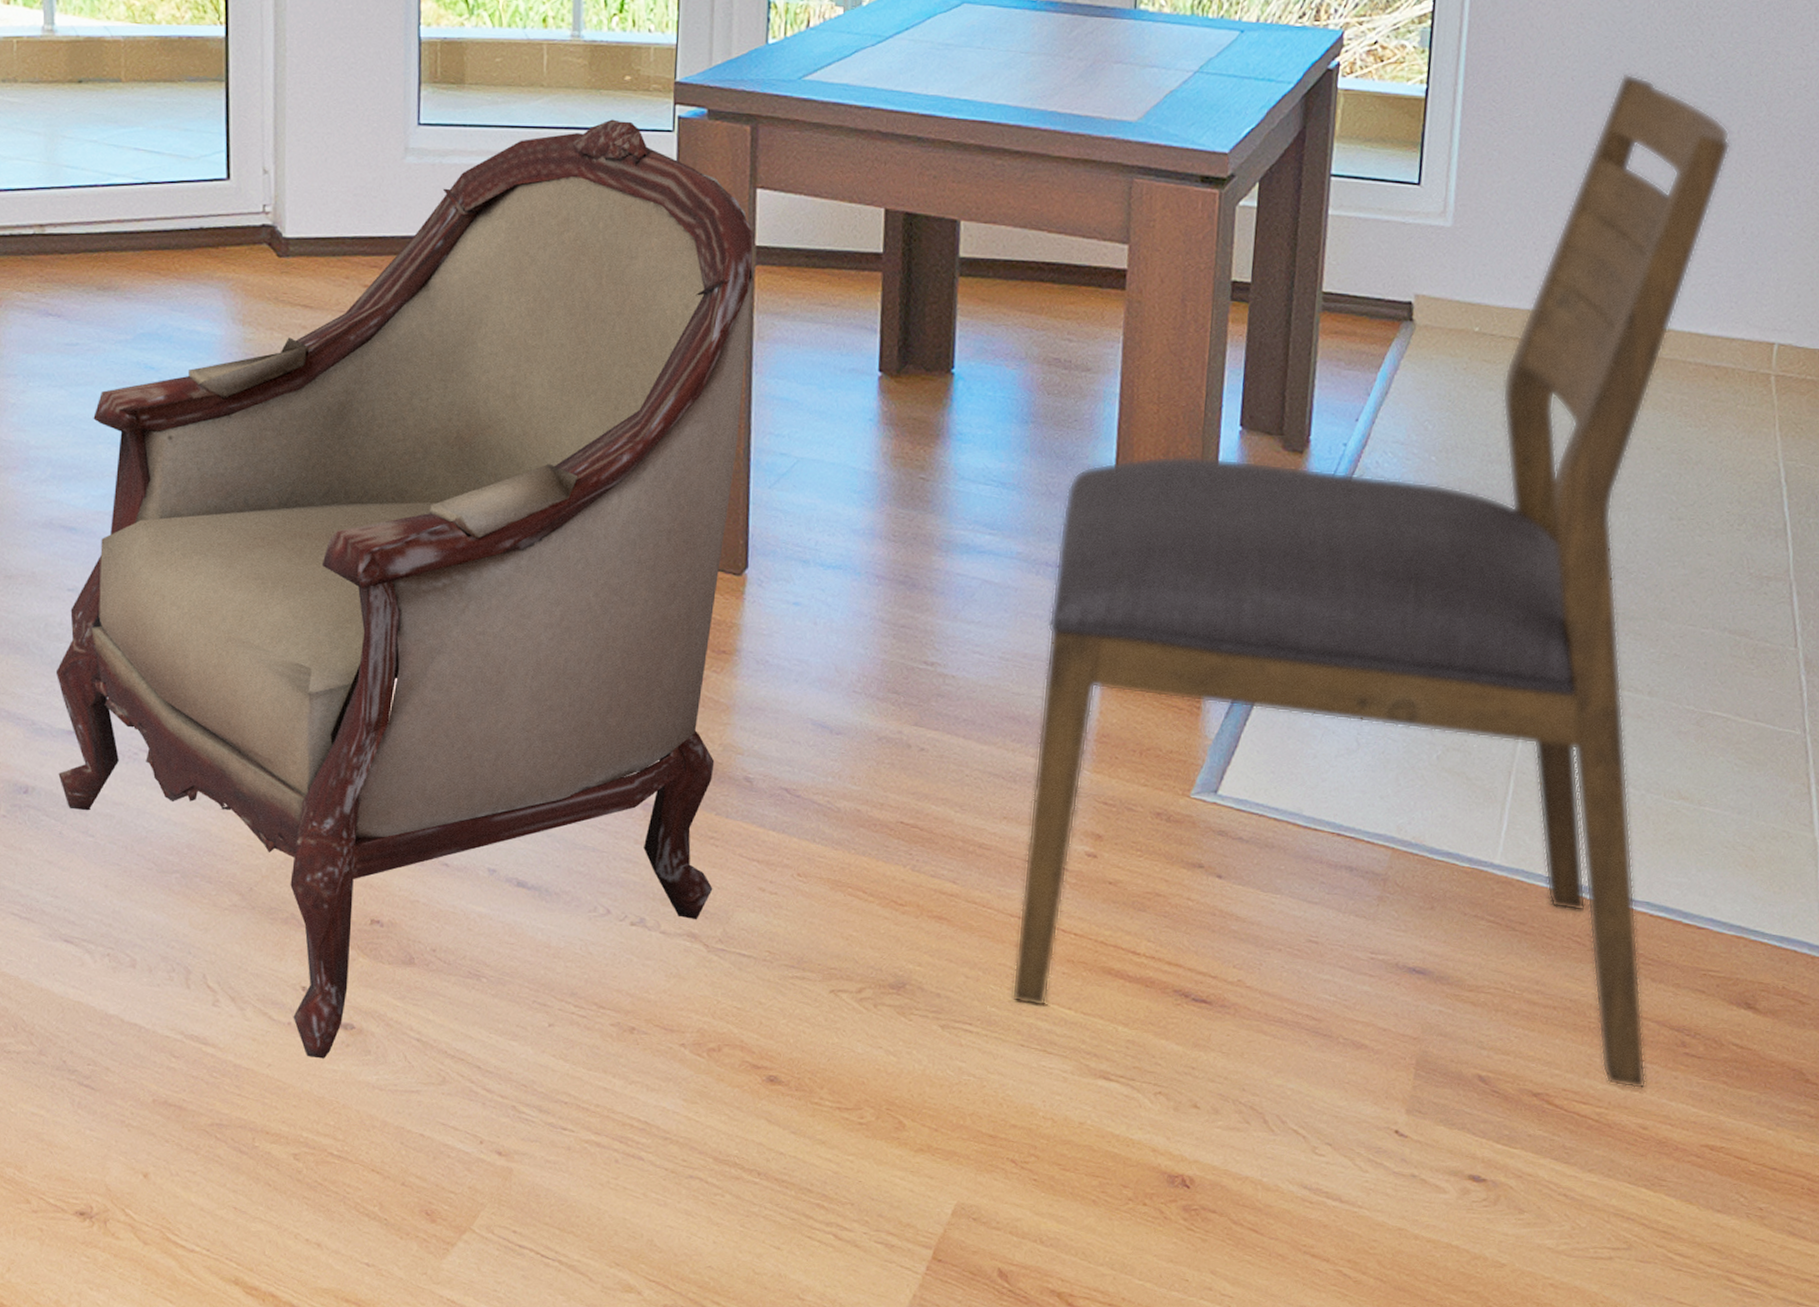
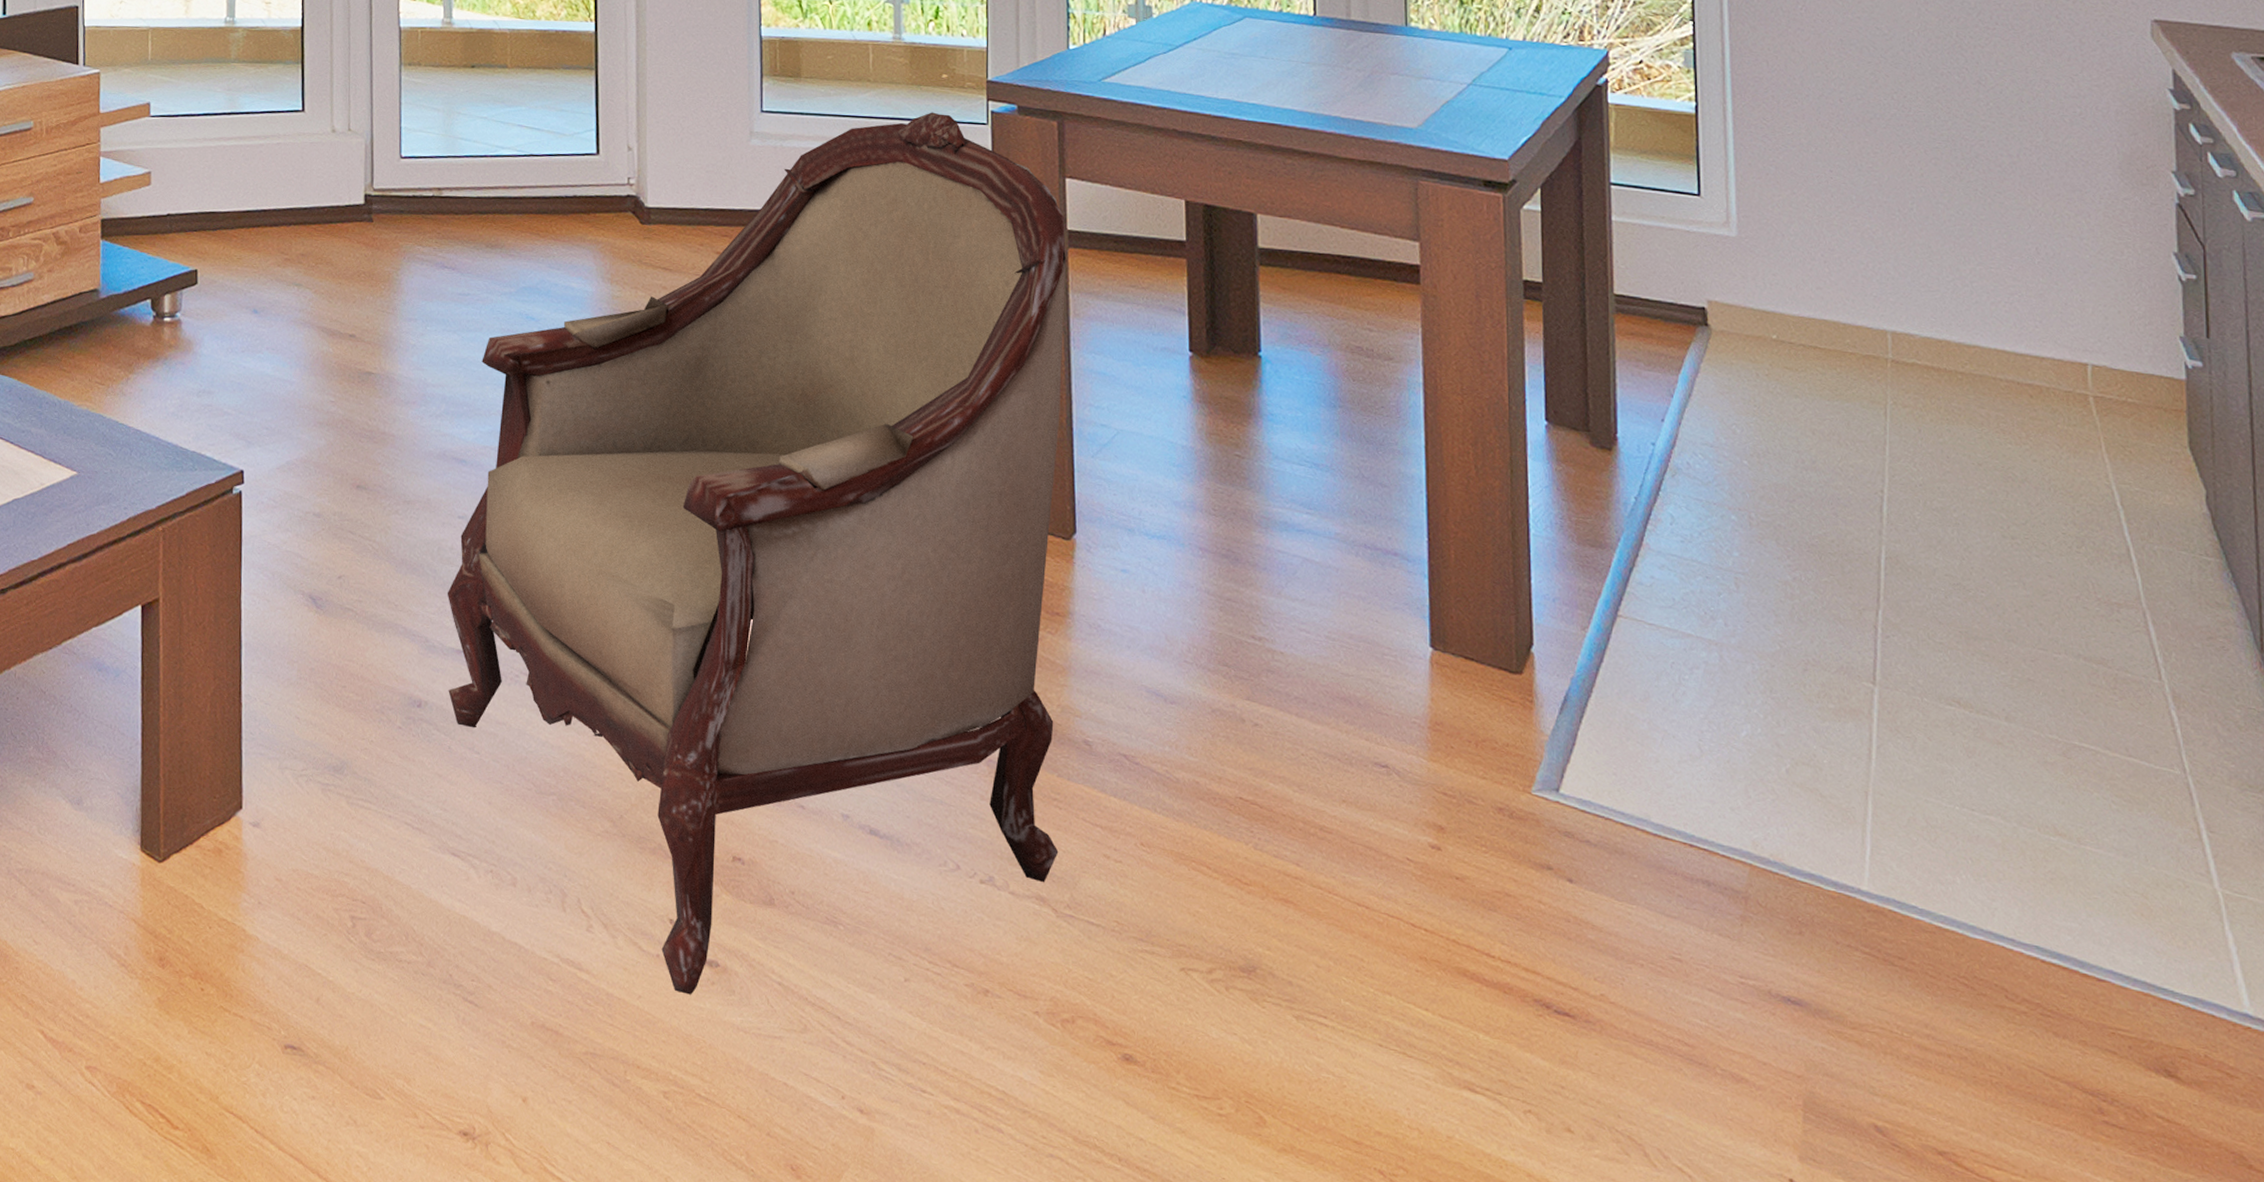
chair: present [1011,73,1731,1089] -> none [1365,97,2066,1158]

